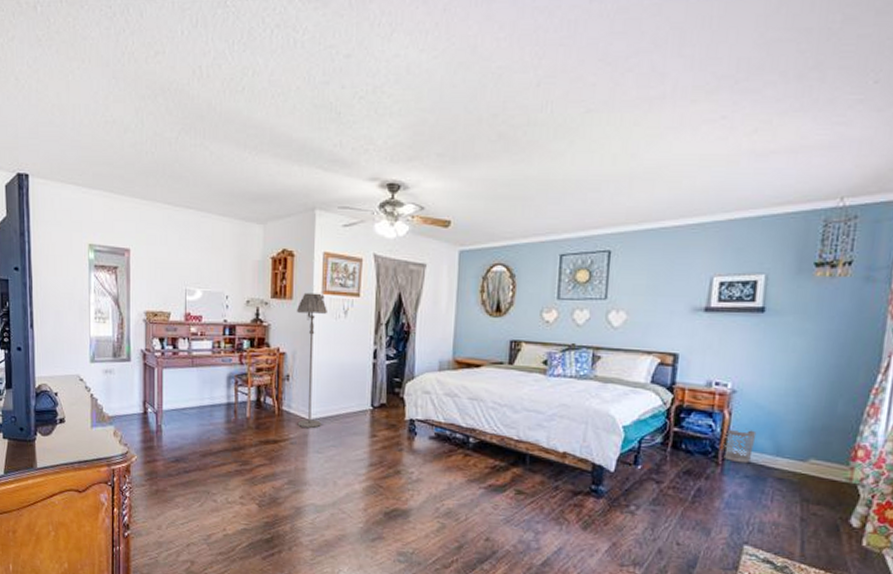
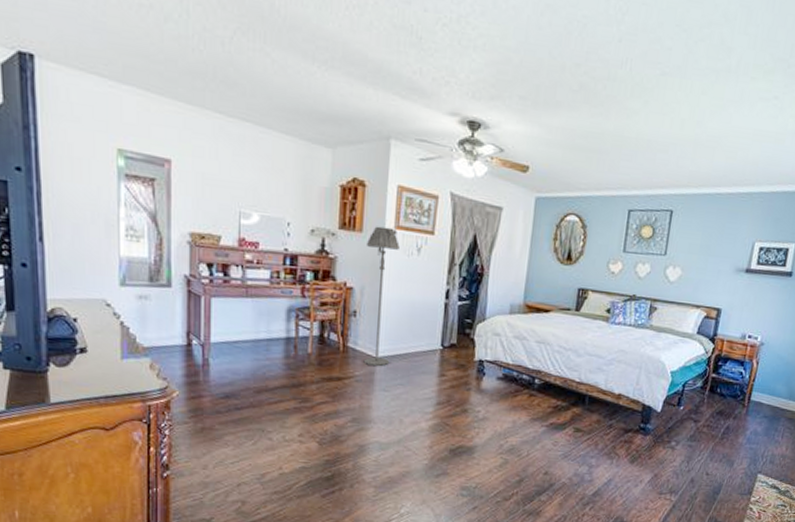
wastebasket: present [722,428,757,464] -> none [749,376,776,406]

